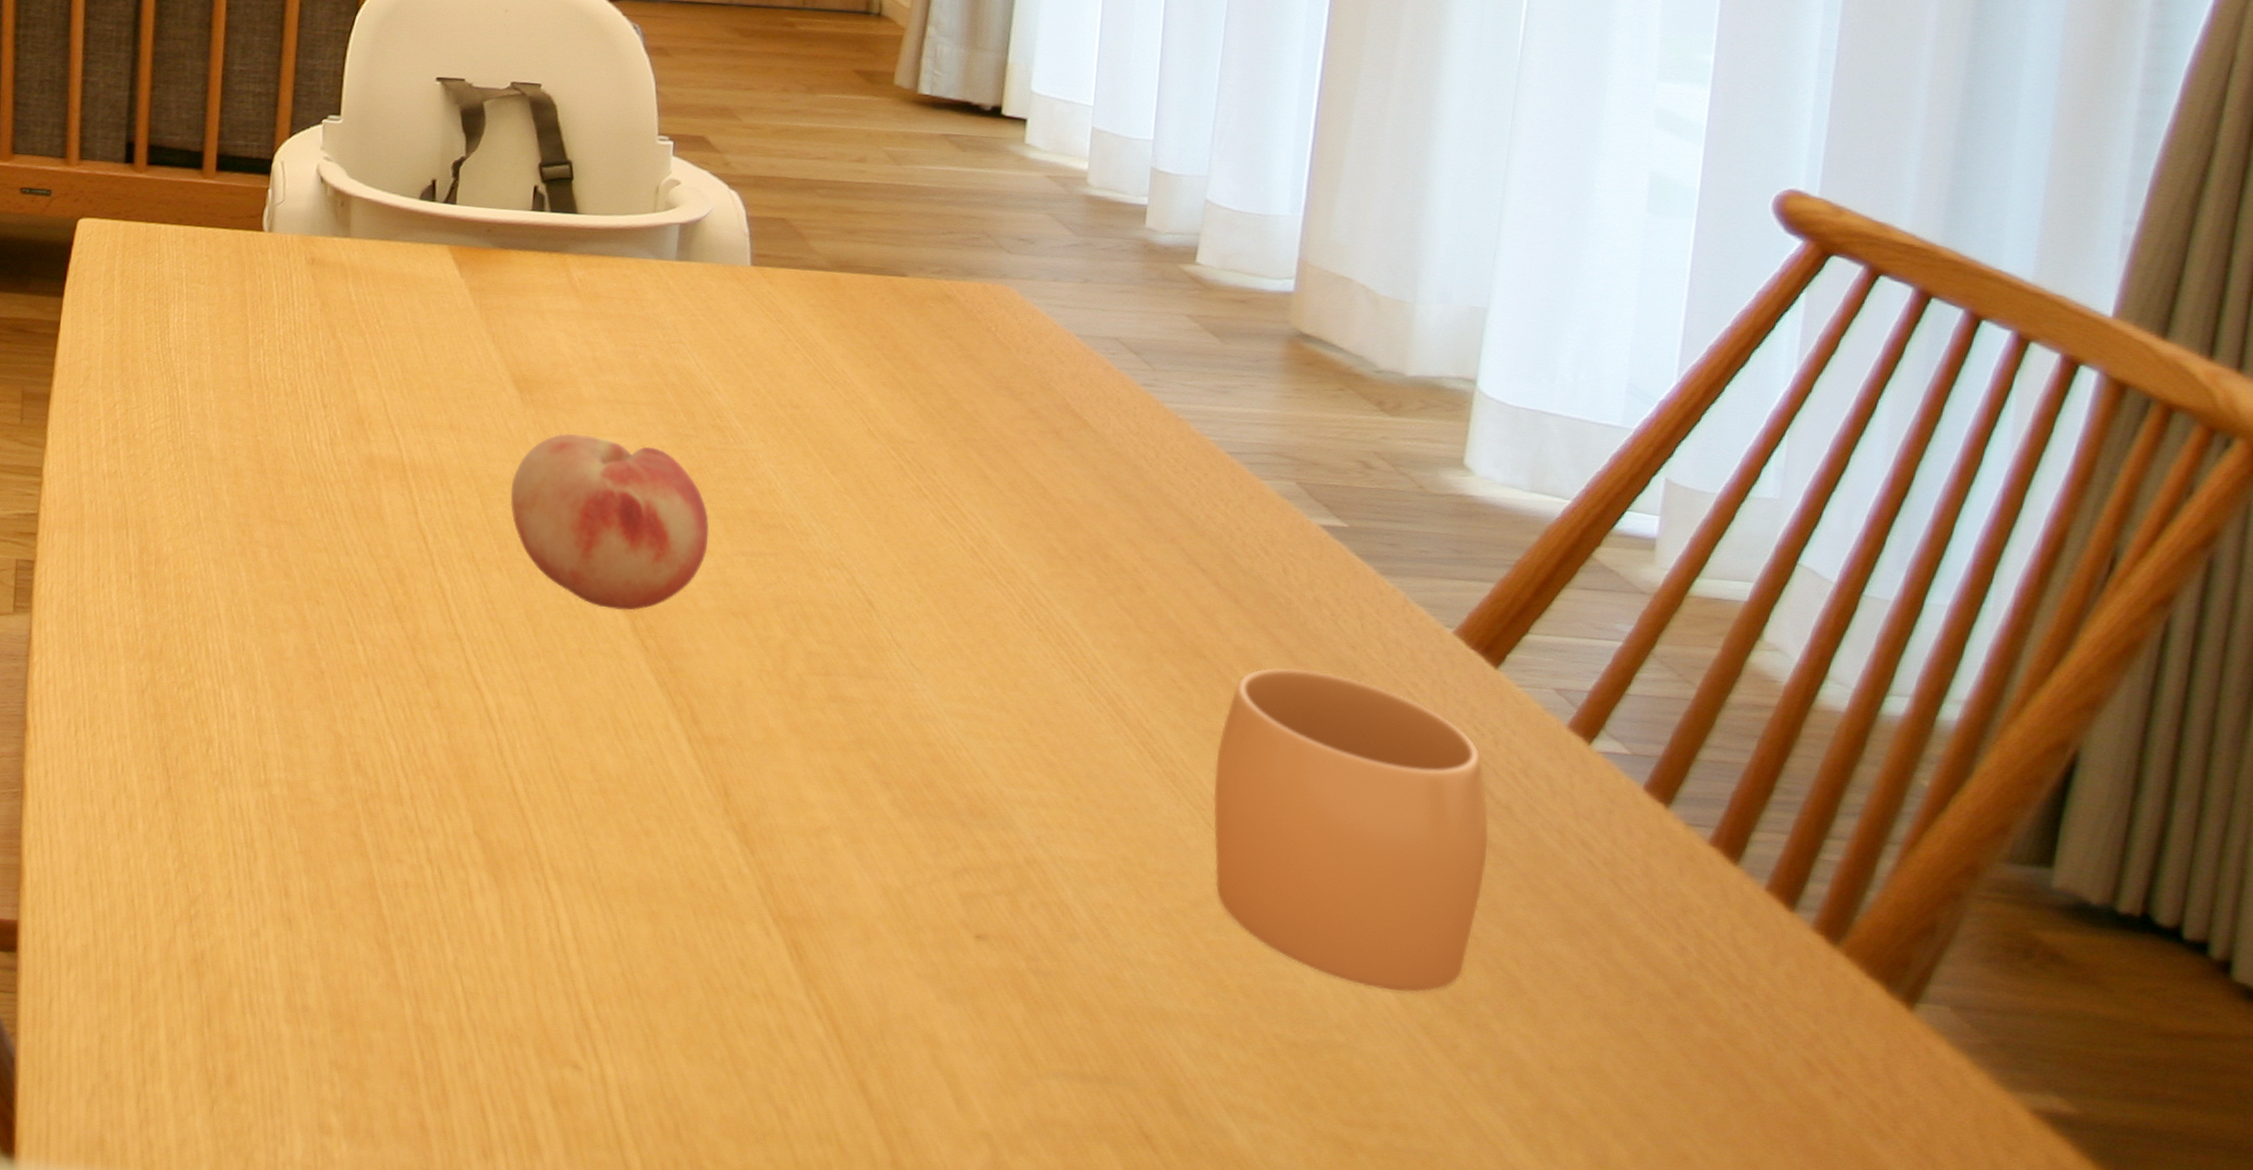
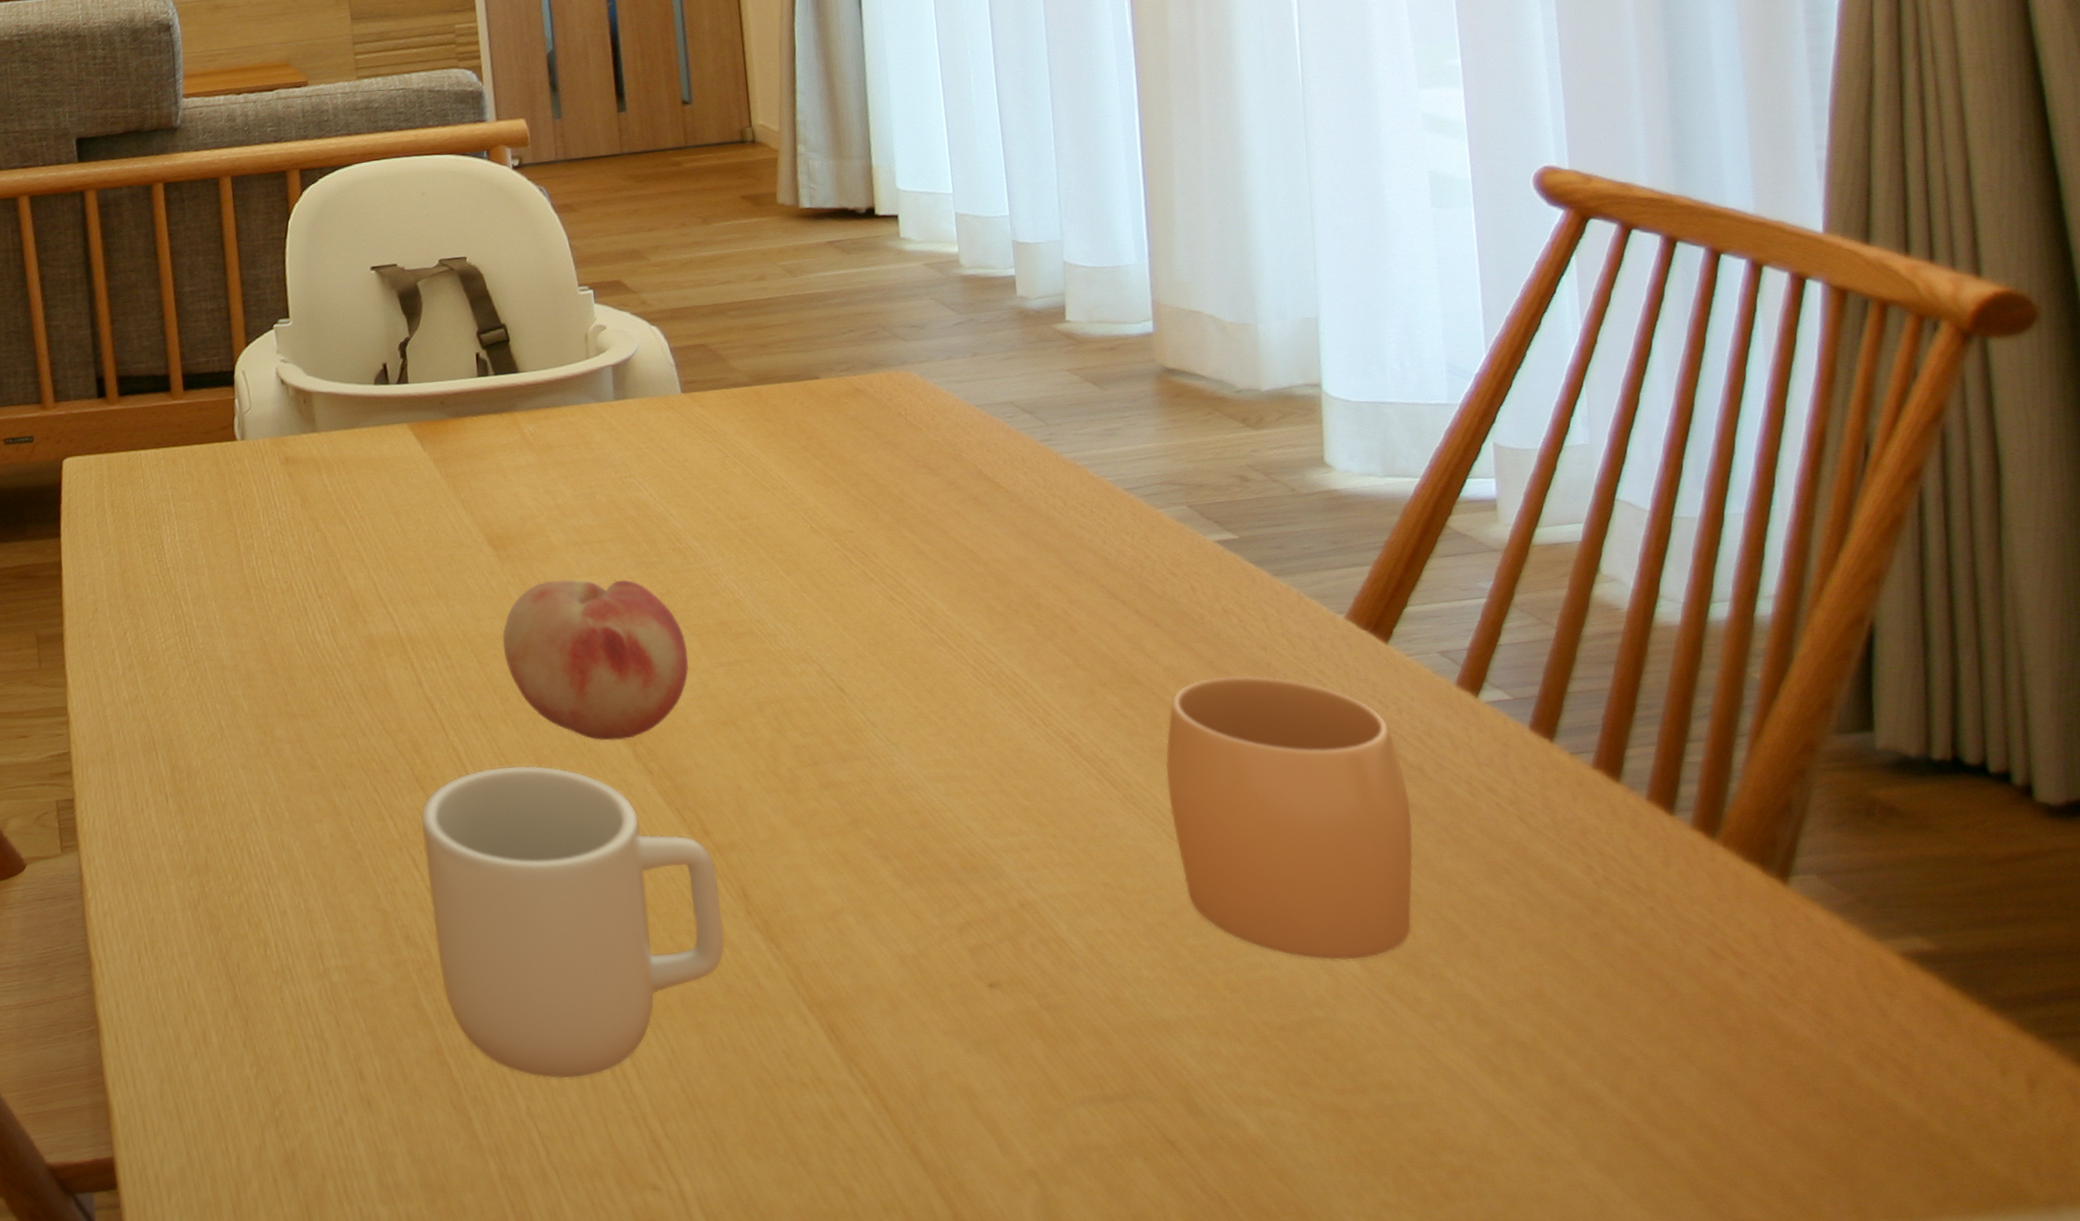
mug: none [386,612,700,942] -> present [421,765,725,1079]

